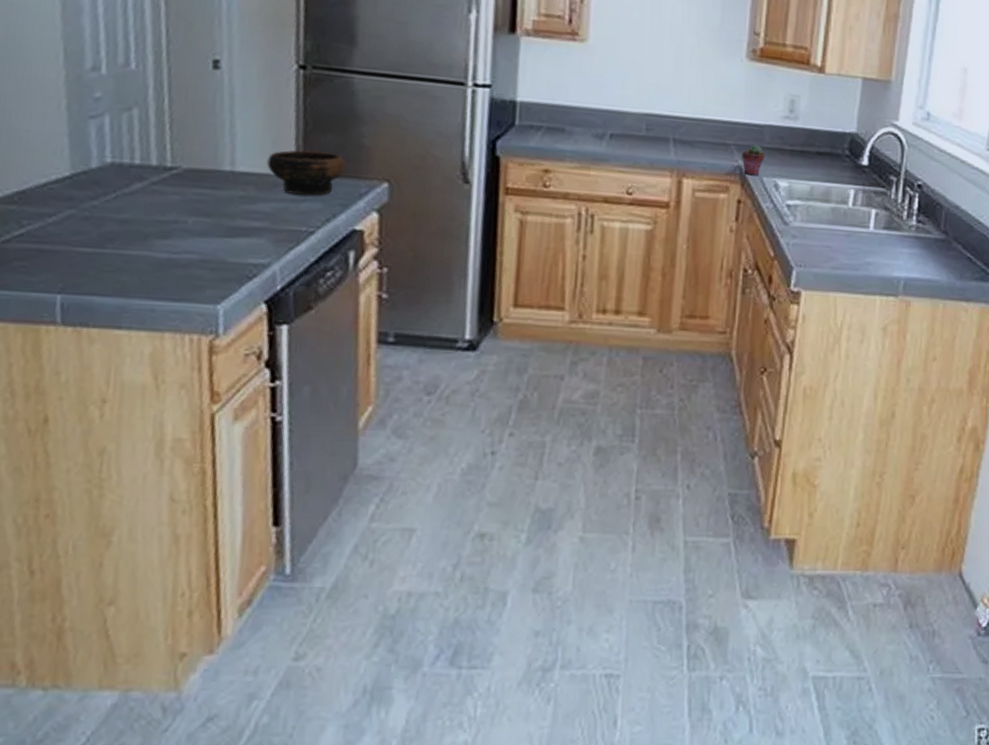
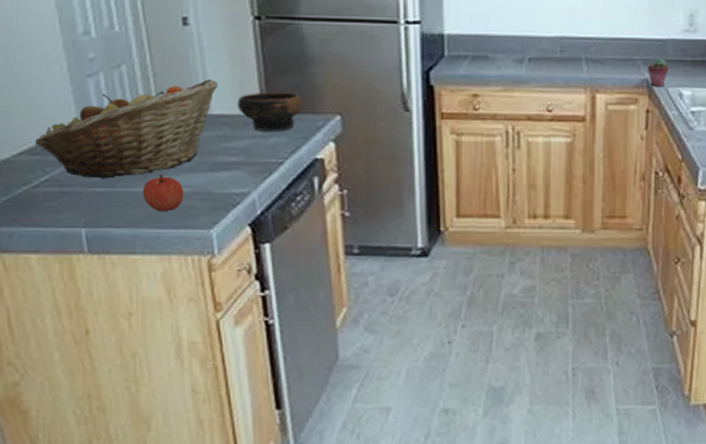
fruit basket: none [12,130,248,238] -> present [34,78,219,179]
apple: none [138,236,191,281] -> present [142,174,184,212]

